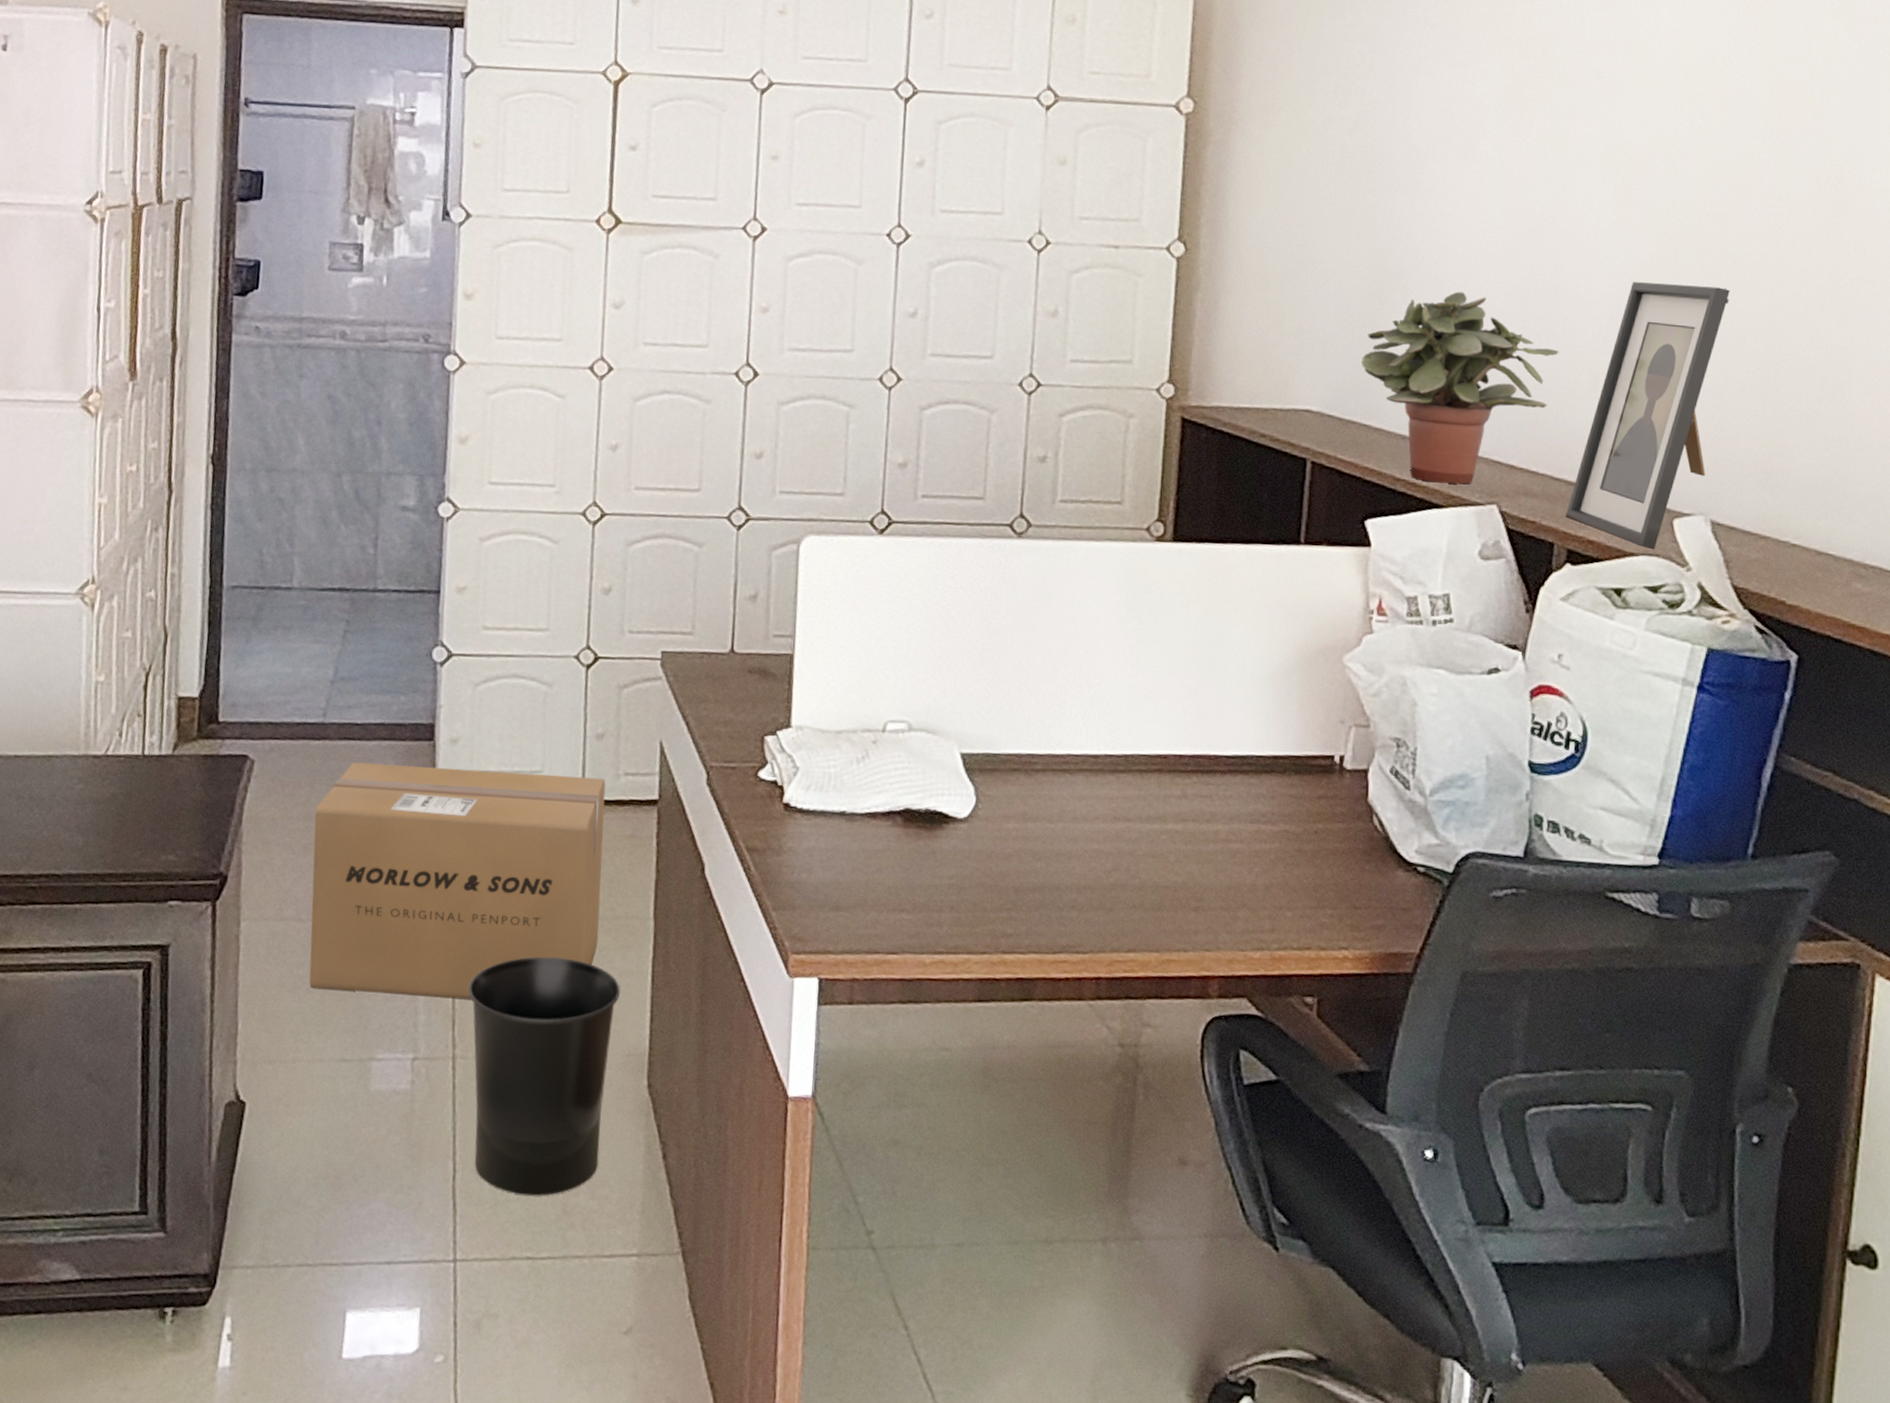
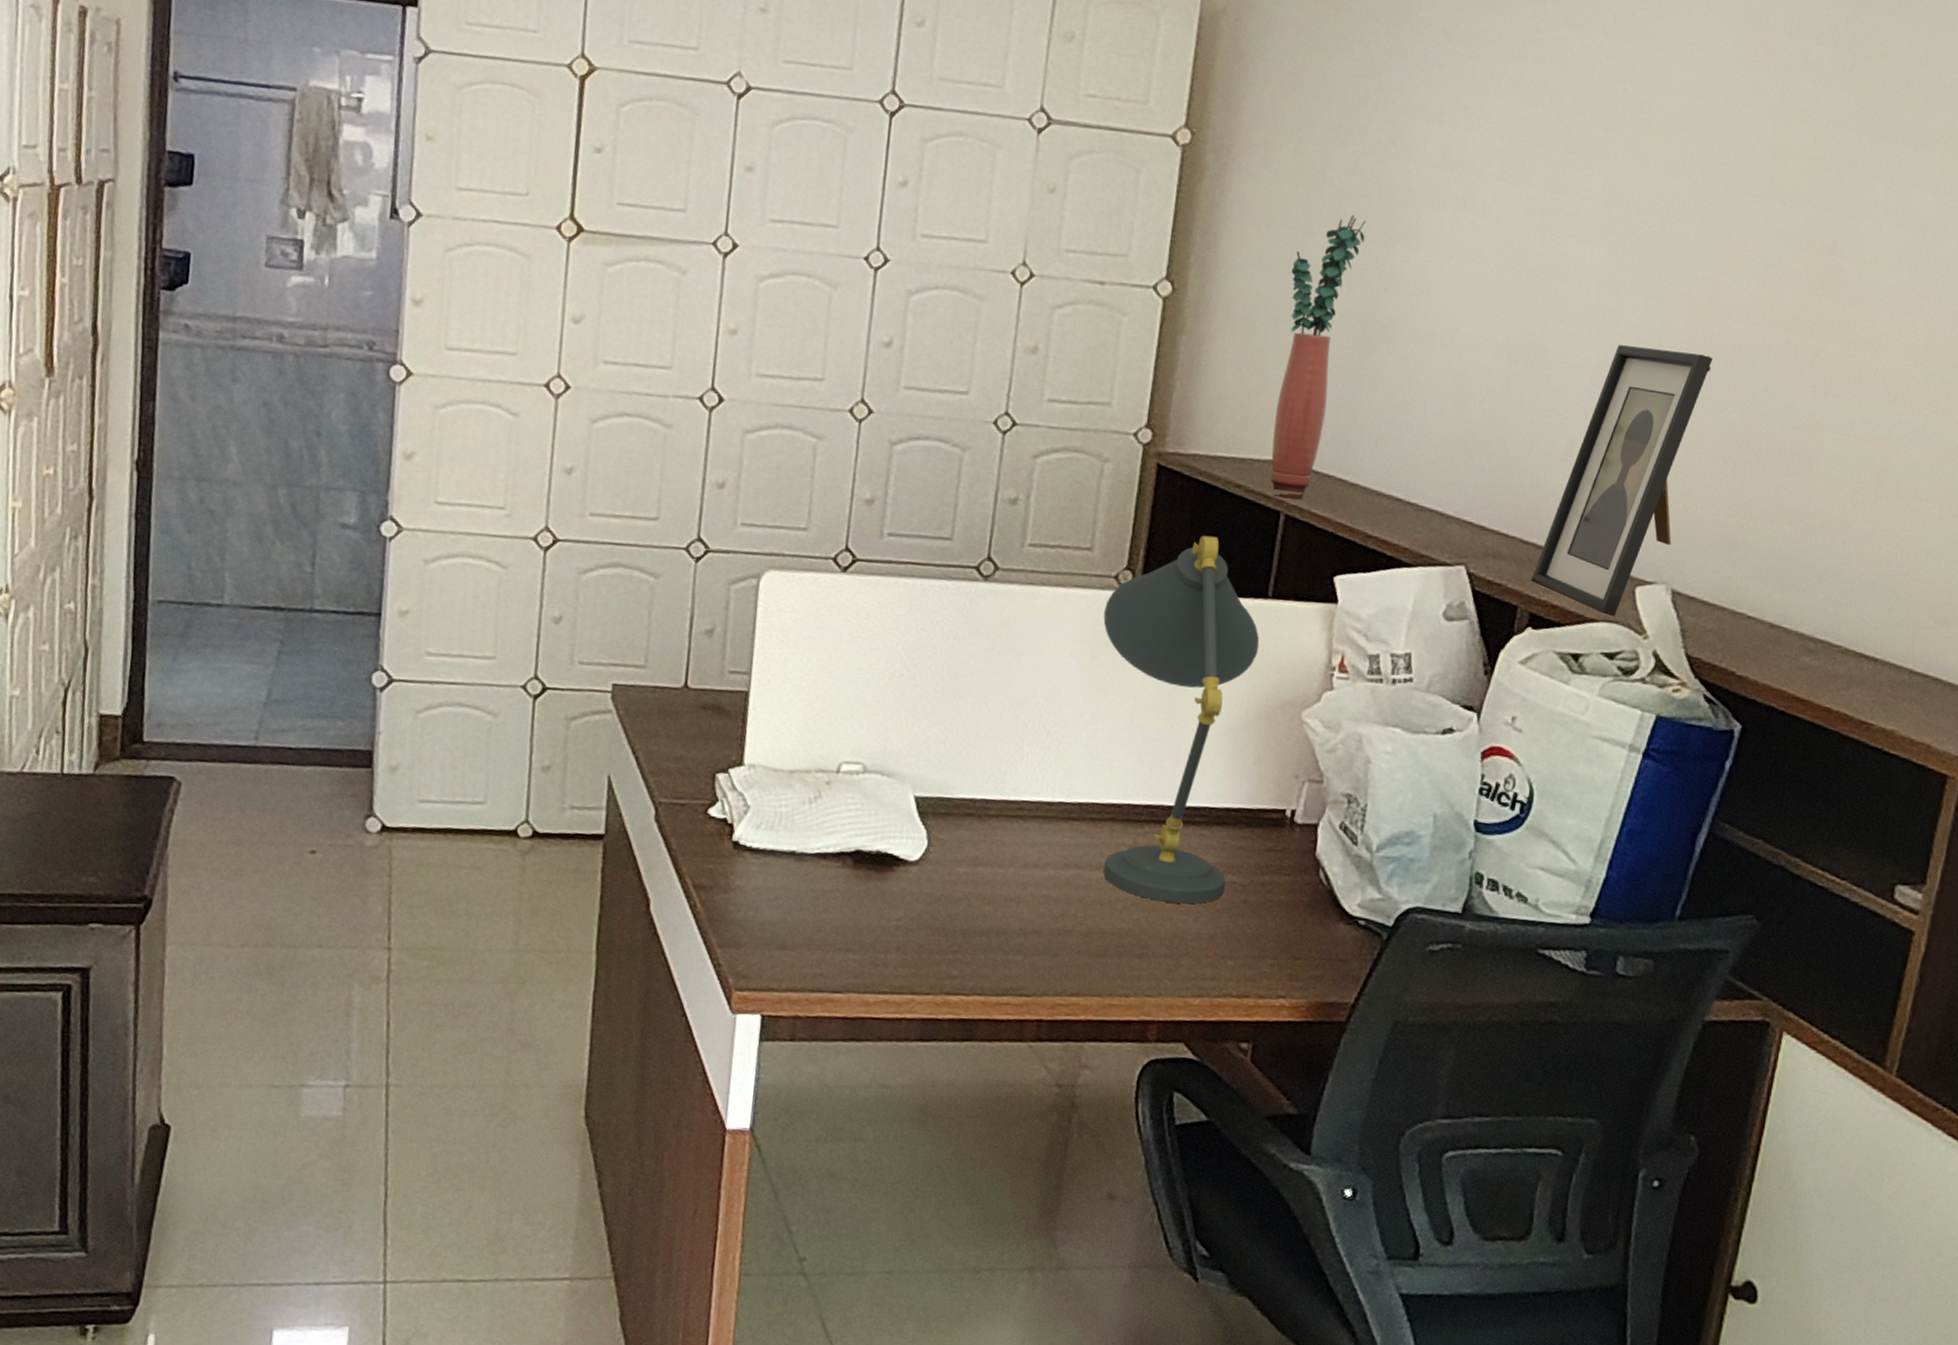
box: present [309,762,606,999] -> none [238,787,551,1028]
waste bin: present [468,956,620,1196] -> none [404,987,560,1221]
desk lamp: none [1138,485,1295,855] -> present [1103,535,1260,904]
vase: none [1294,171,1370,447] -> present [1271,215,1366,500]
potted plant: present [1361,291,1559,485] -> none [1342,346,1540,544]

